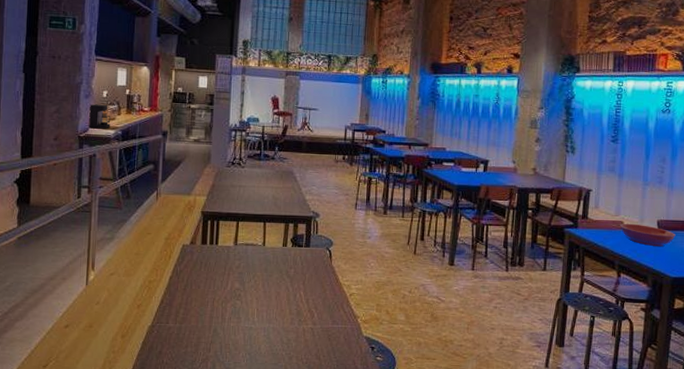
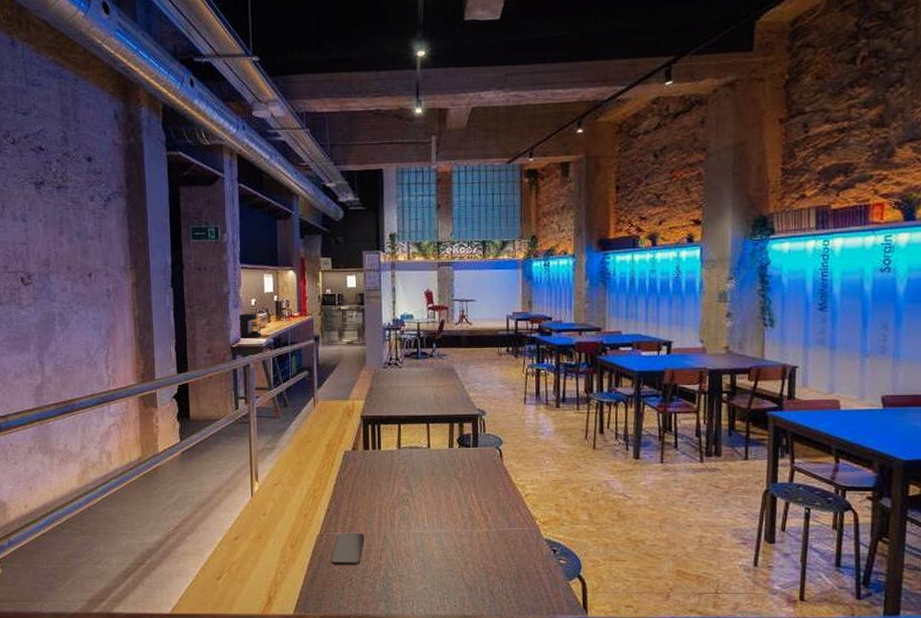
smartphone: none [160,325,196,356] -> present [331,534,365,565]
bowl: present [620,223,676,246] -> none [835,401,906,426]

